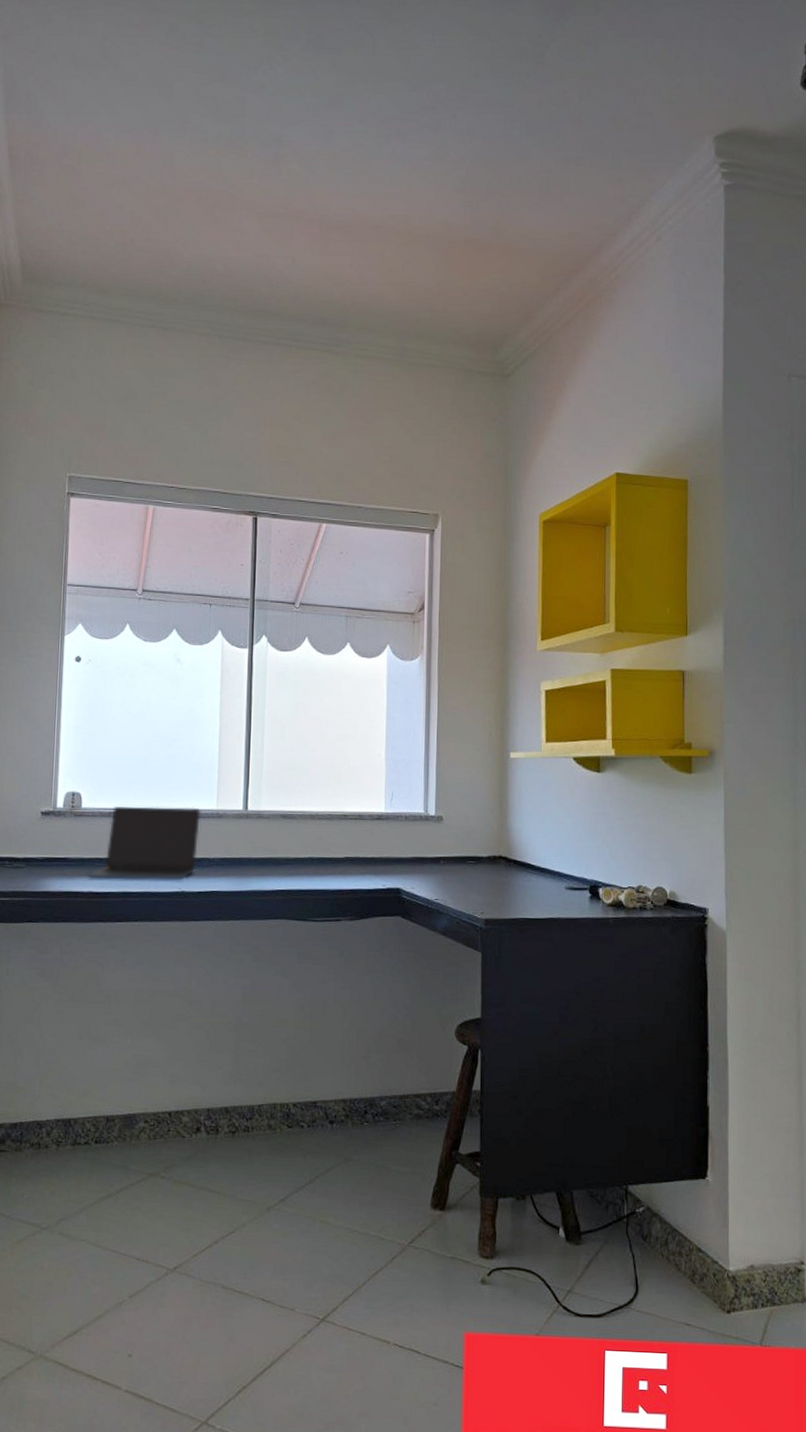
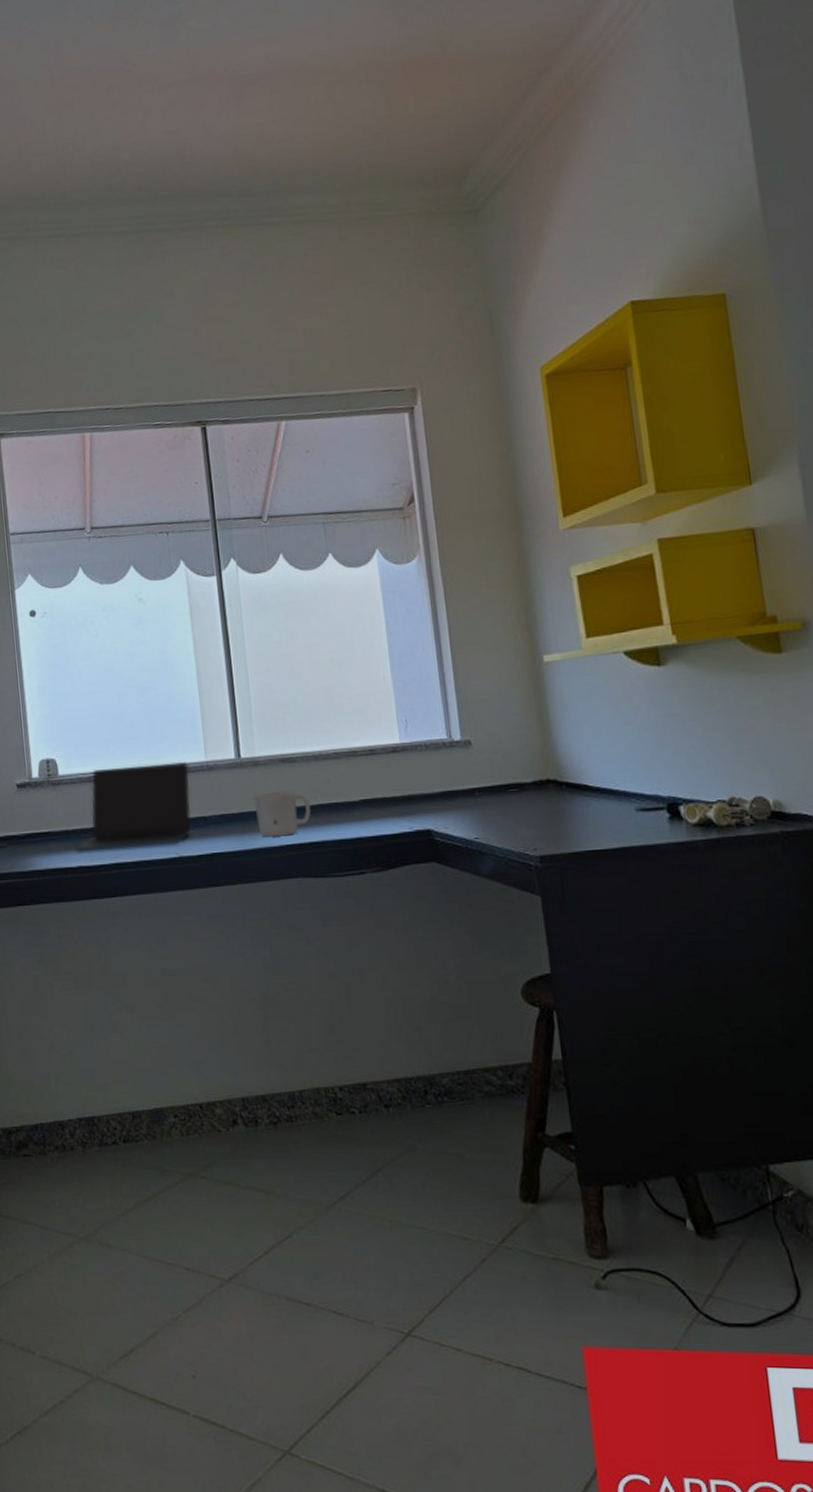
mug: none [254,842,303,882] -> present [253,790,312,837]

